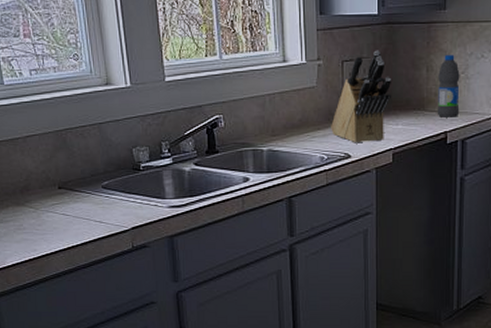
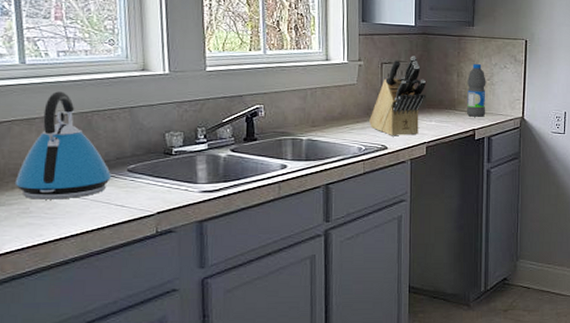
kettle: none [8,110,89,217] -> present [14,91,112,199]

